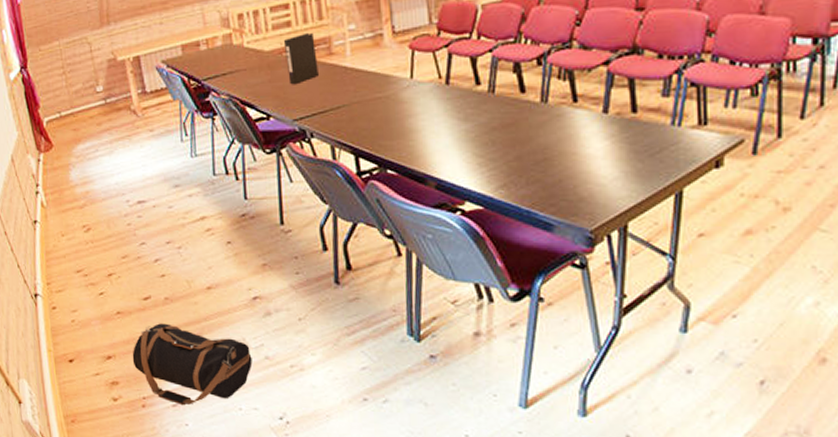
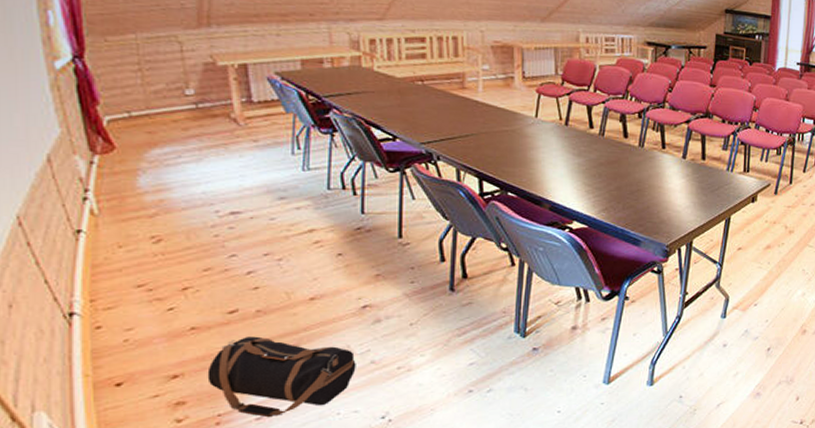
binder: present [283,32,318,85] -> none [416,66,450,112]

